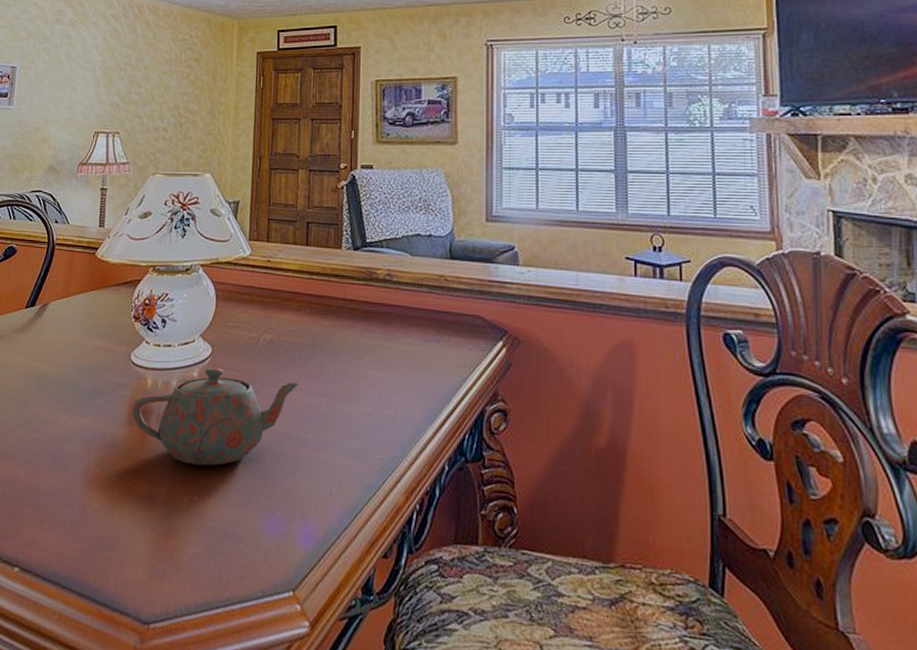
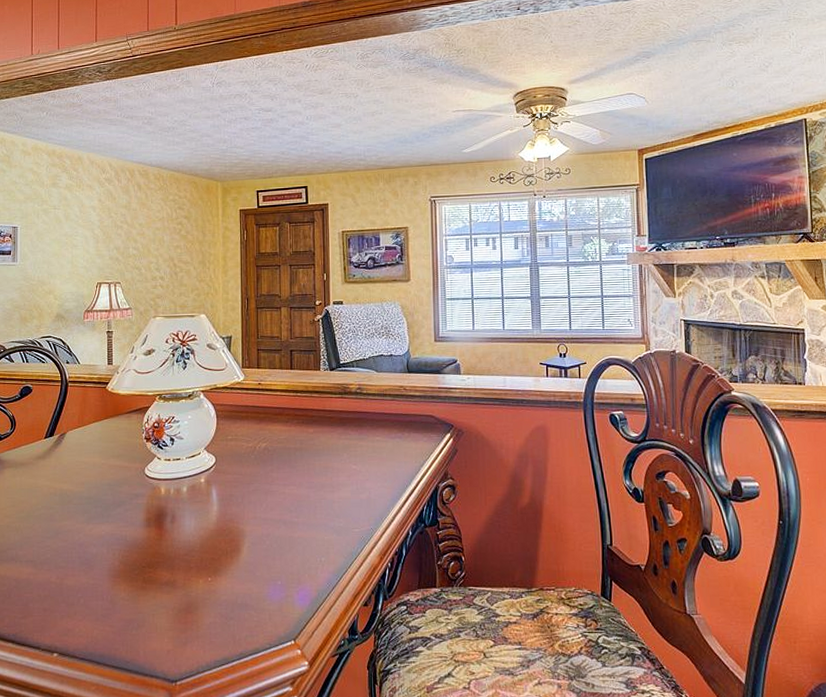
teapot: present [131,367,301,466] -> none [148,473,292,553]

